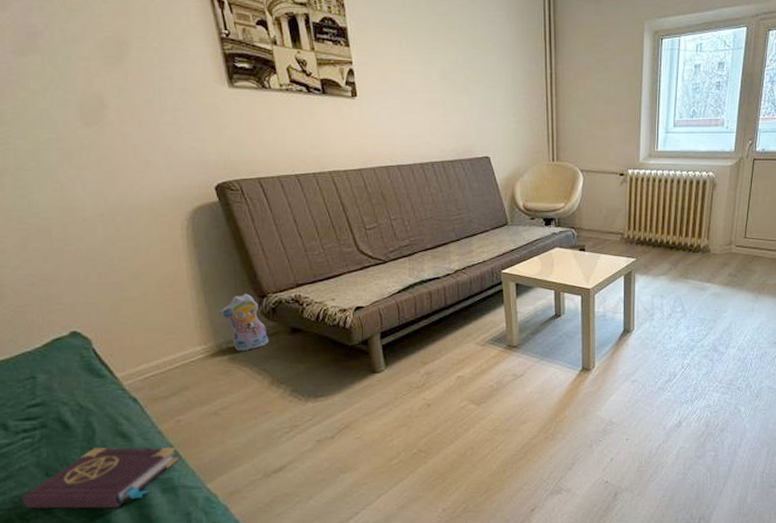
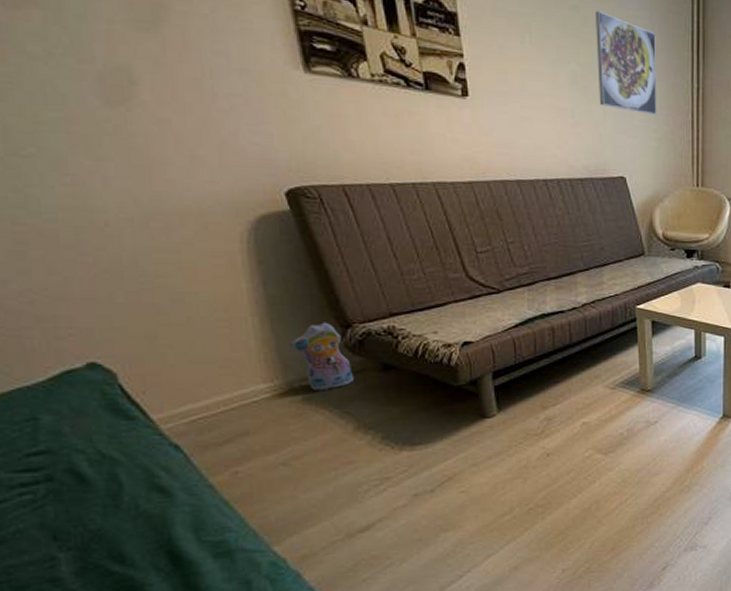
book: present [22,447,179,509] -> none [19,504,236,581]
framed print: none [461,14,516,100] -> present [596,11,657,115]

